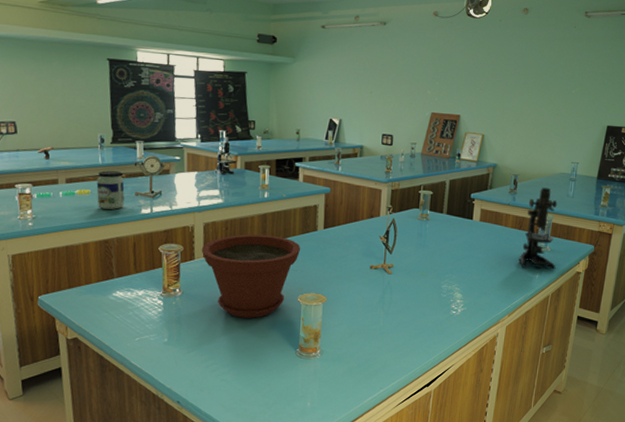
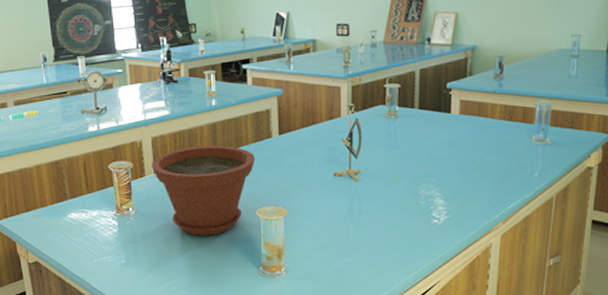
jar: present [96,170,125,209] -> none [43,90,71,129]
microscope: present [518,187,557,270] -> none [511,68,560,166]

